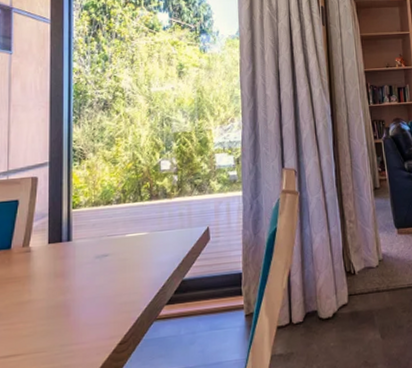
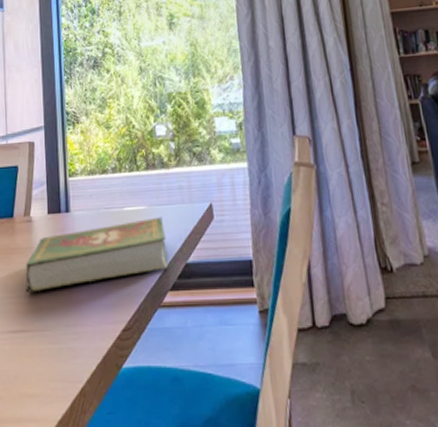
book: none [20,240,166,319] -> present [25,216,169,293]

